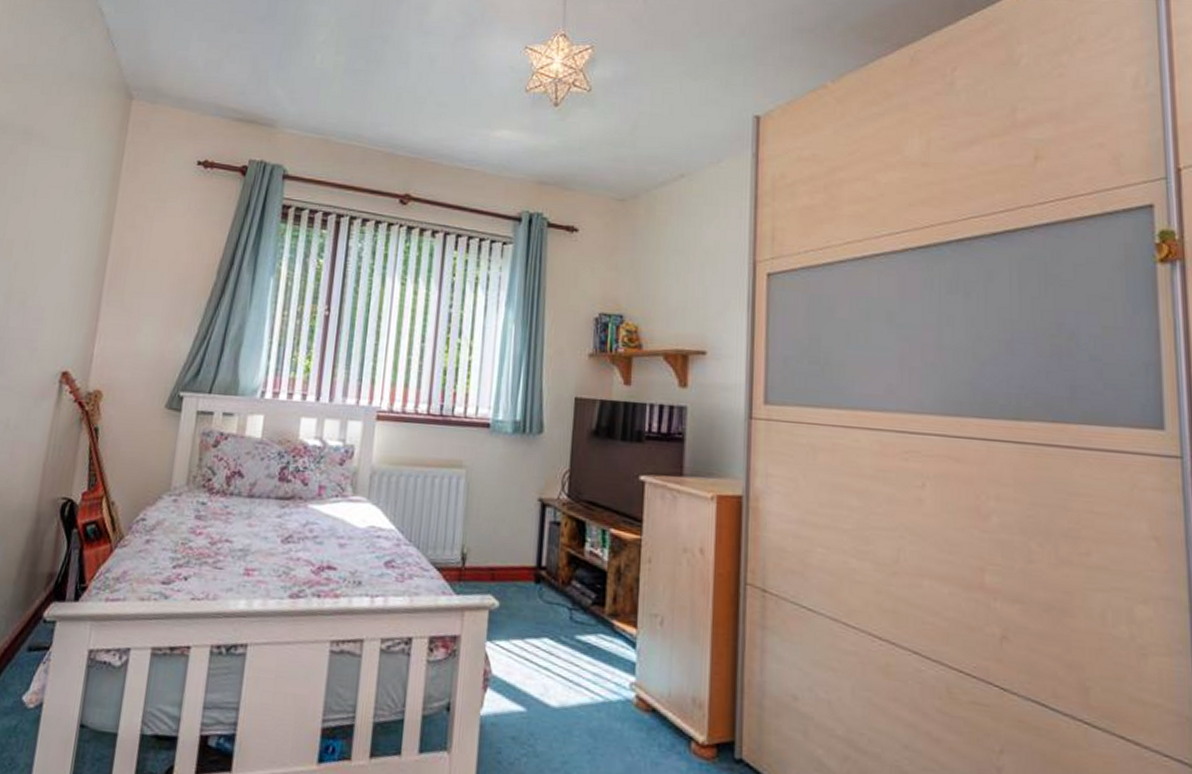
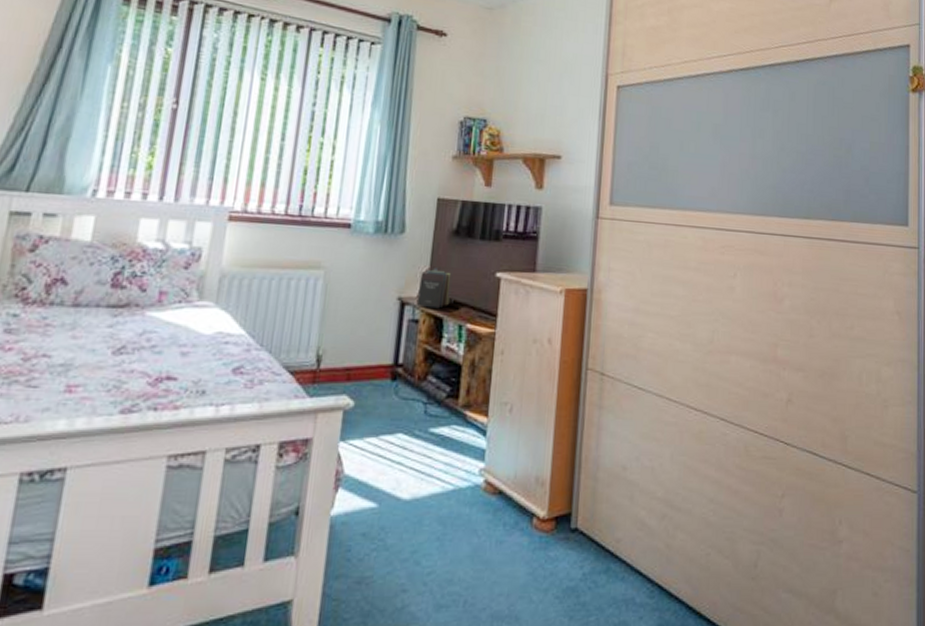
books: none [557,469,597,512] -> present [416,268,455,309]

